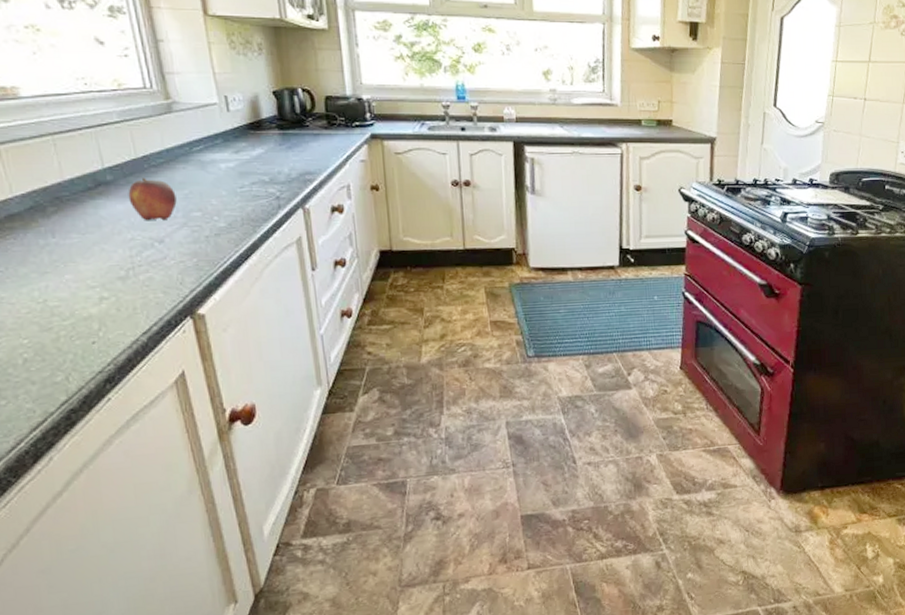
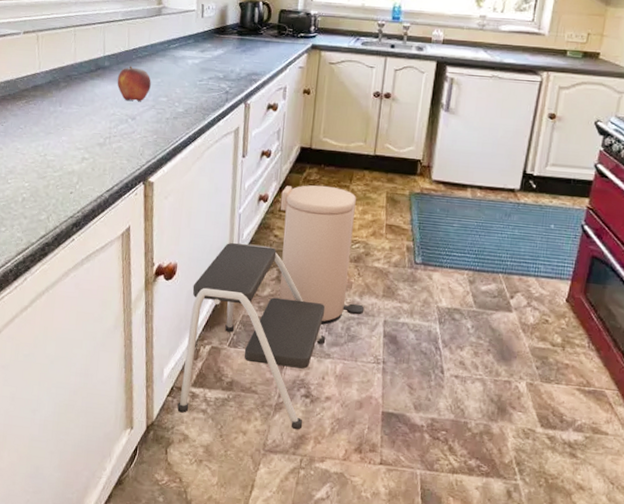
step stool: none [280,366,448,570] -> present [177,243,326,430]
pedal bin: none [366,289,483,440] -> present [279,185,365,325]

